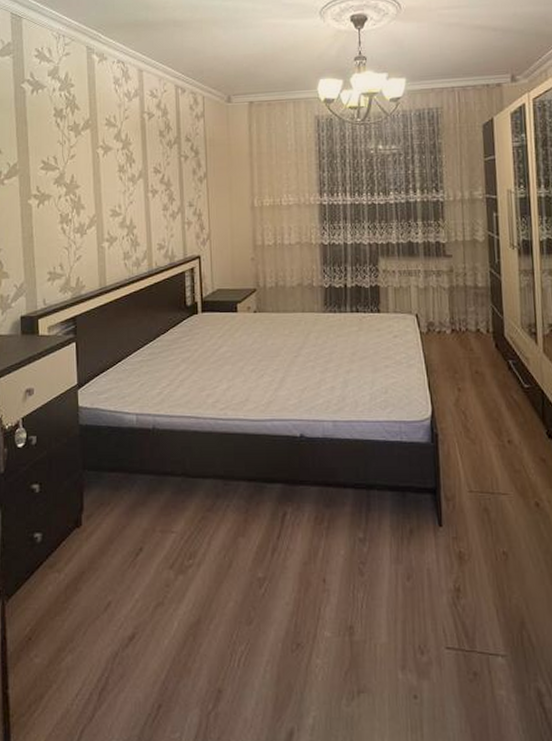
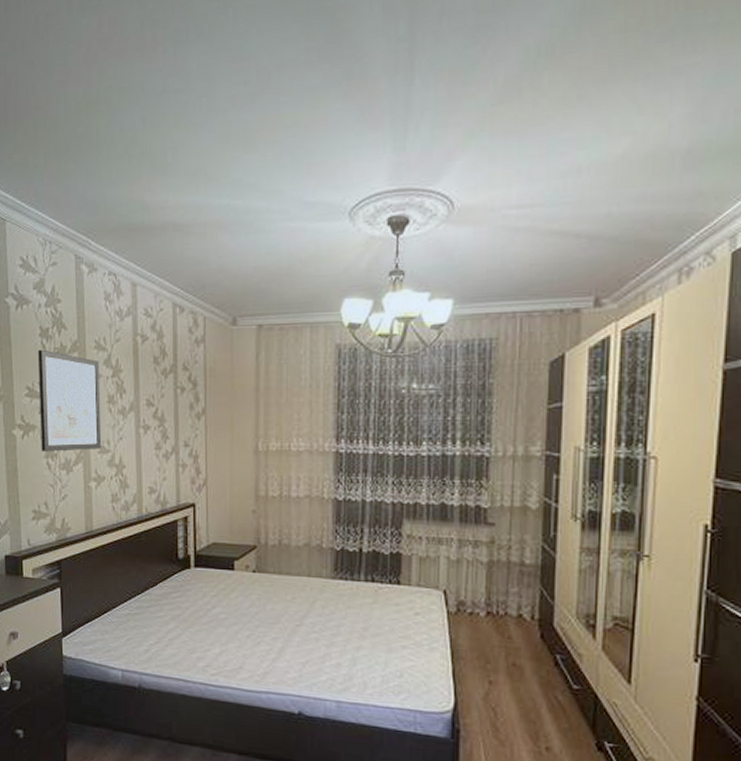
wall art: none [52,127,114,218] -> present [37,349,102,452]

